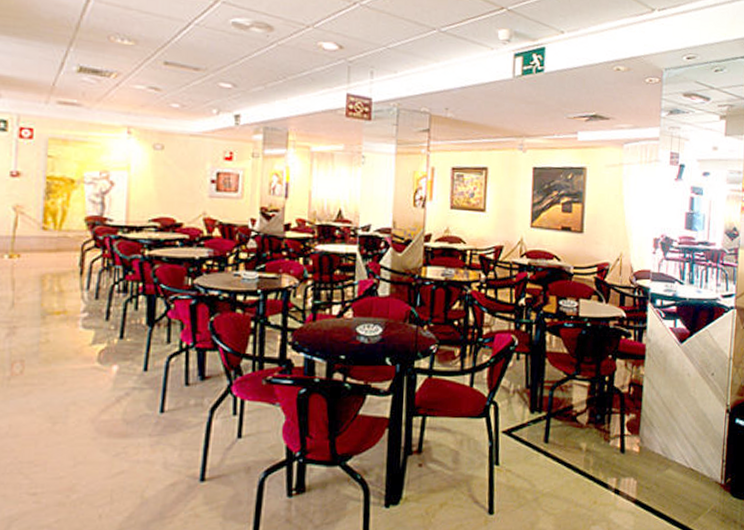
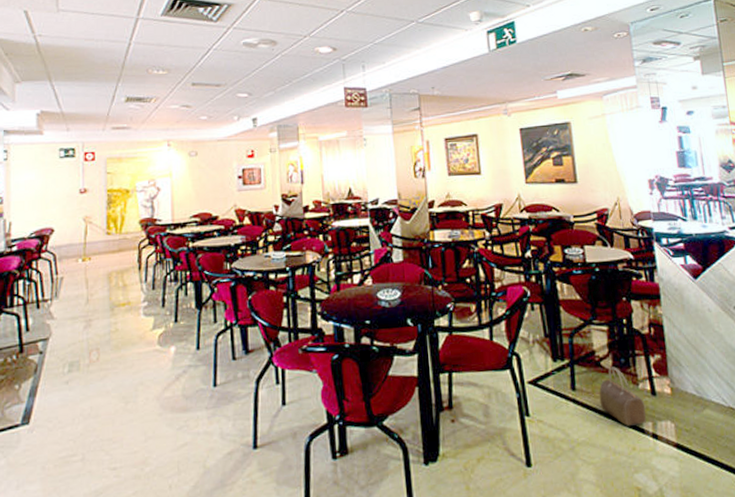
handbag: none [569,422,613,480] -> present [599,367,647,426]

